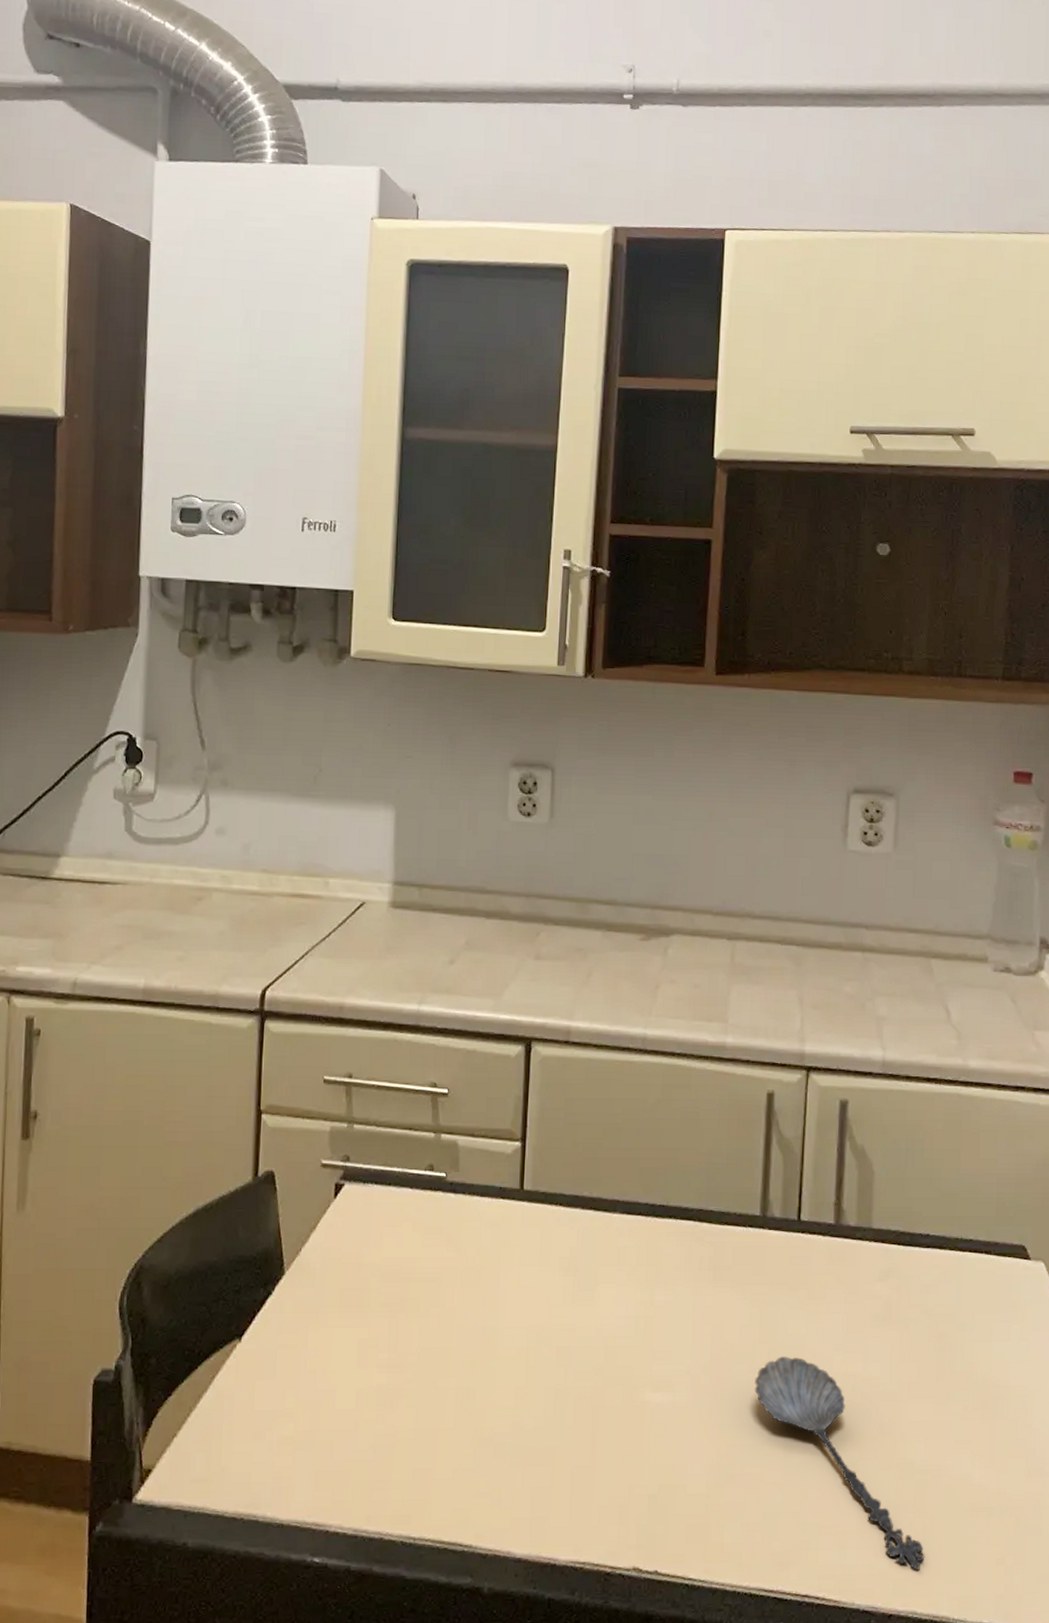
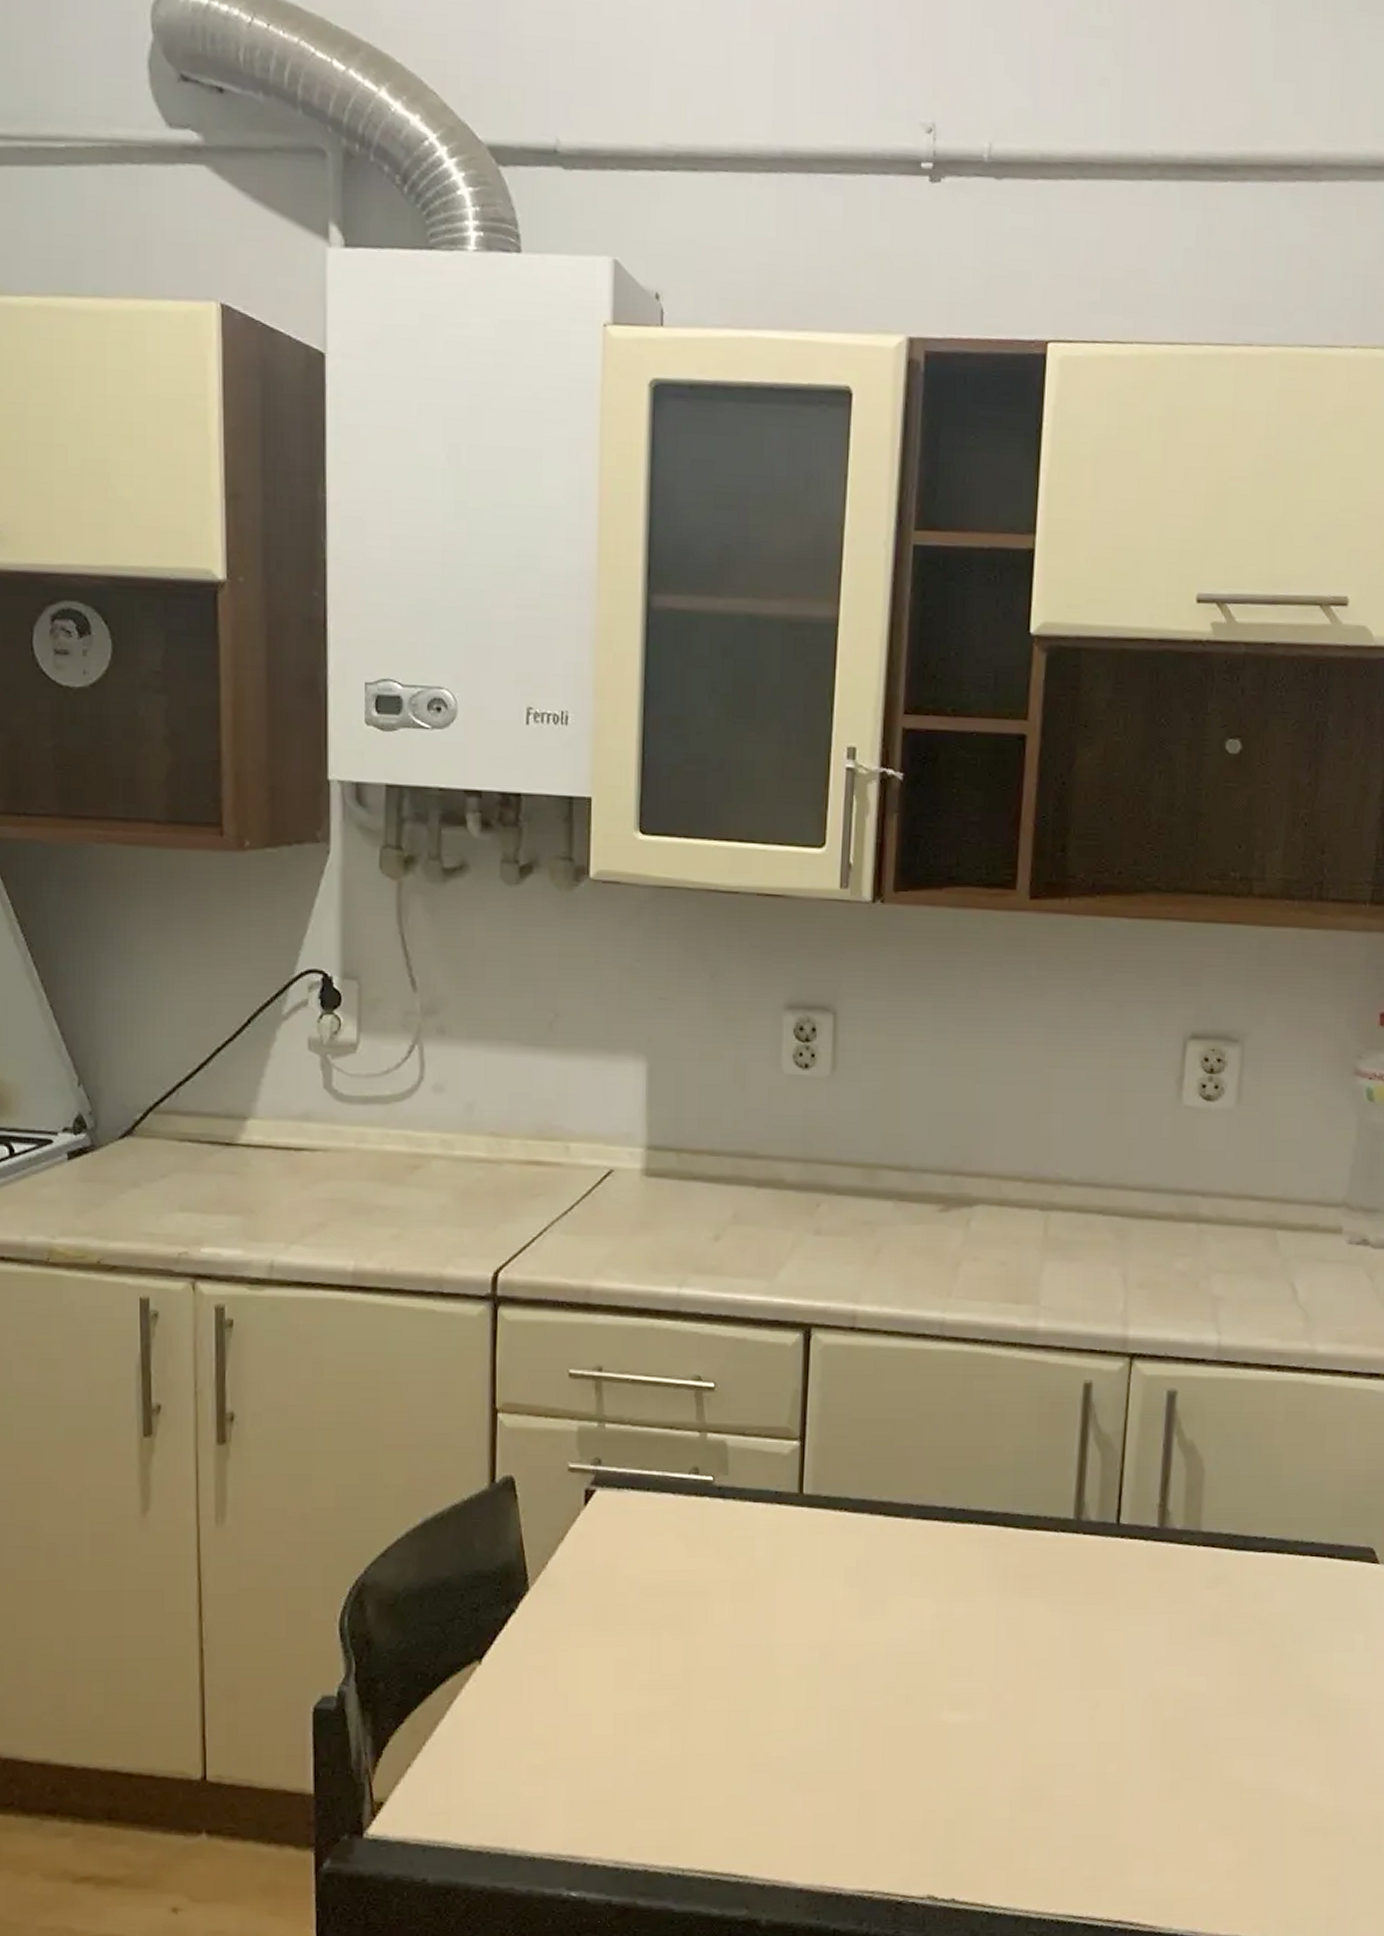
spoon: present [755,1356,925,1570] -> none [1065,1671,1251,1893]

